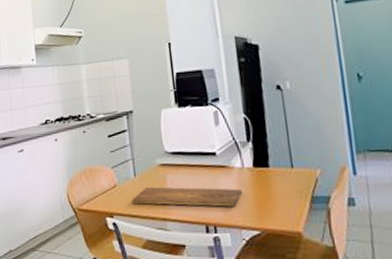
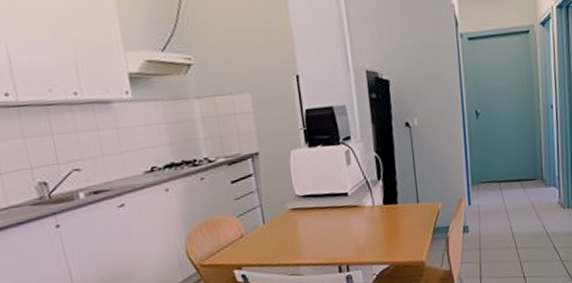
cutting board: present [131,187,243,207] -> none [261,227,374,253]

